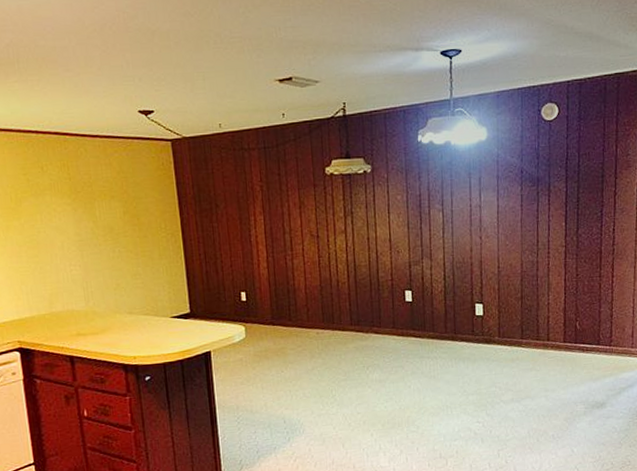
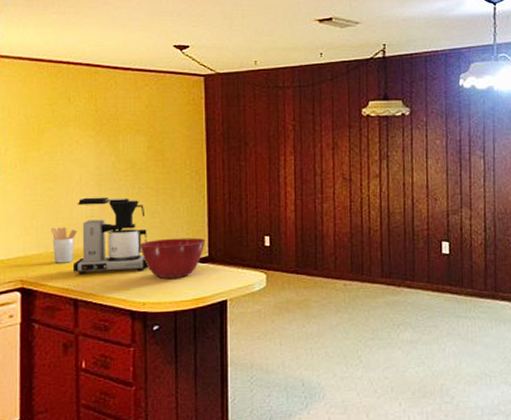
utensil holder: none [40,291,65,325] -> present [51,227,77,264]
coffee maker: none [62,261,135,334] -> present [72,197,148,275]
mixing bowl: none [124,296,187,335] -> present [139,237,206,279]

